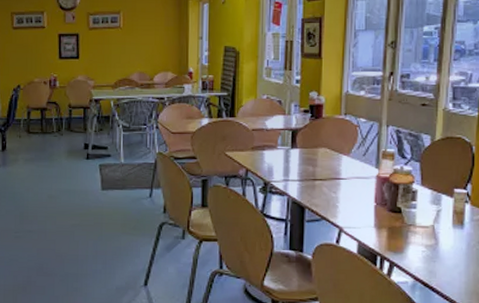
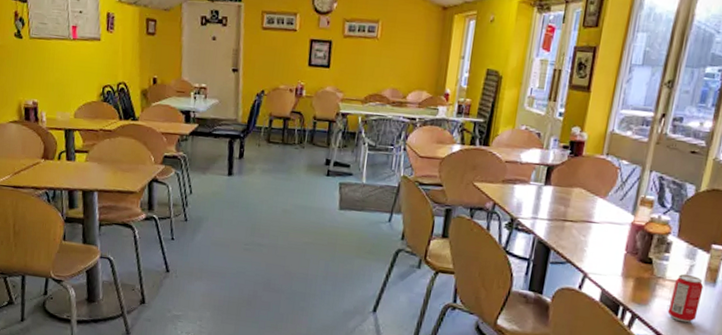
beverage can: none [423,220,453,266] -> present [667,274,704,323]

